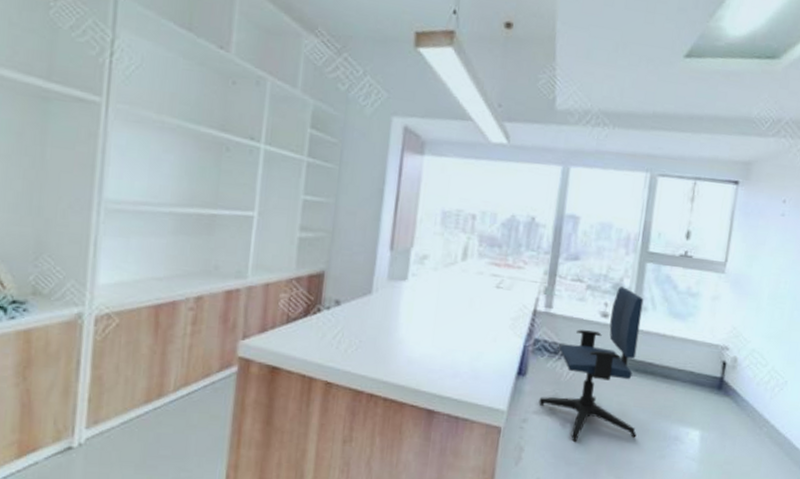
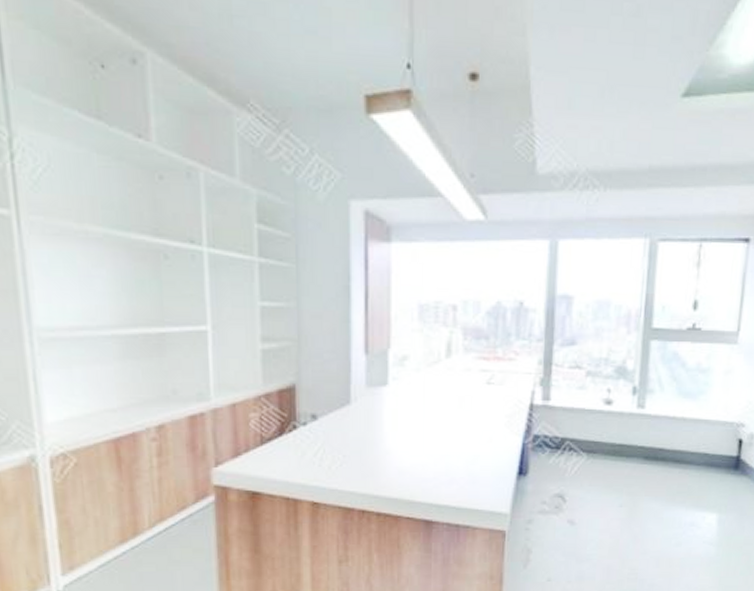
office chair: present [539,287,644,442] -> none [543,370,650,538]

